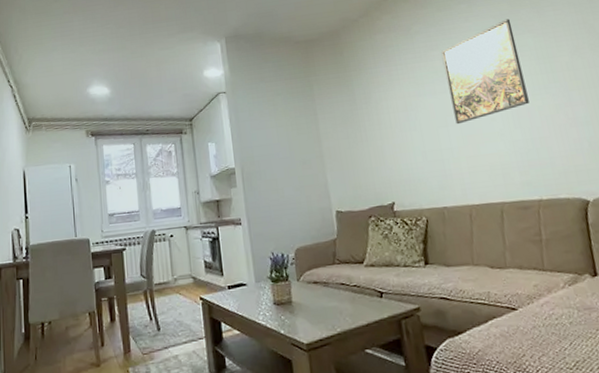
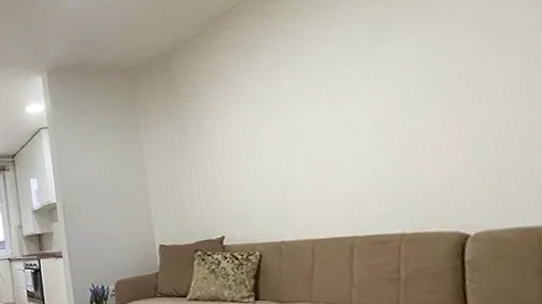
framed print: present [440,18,529,125] -> none [290,22,401,151]

